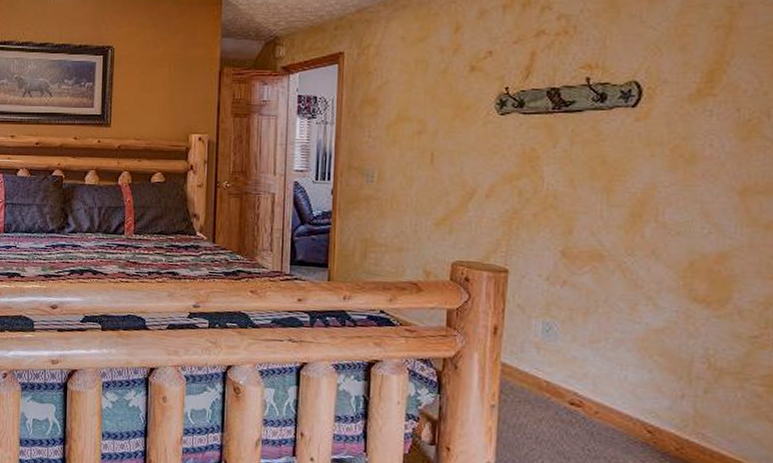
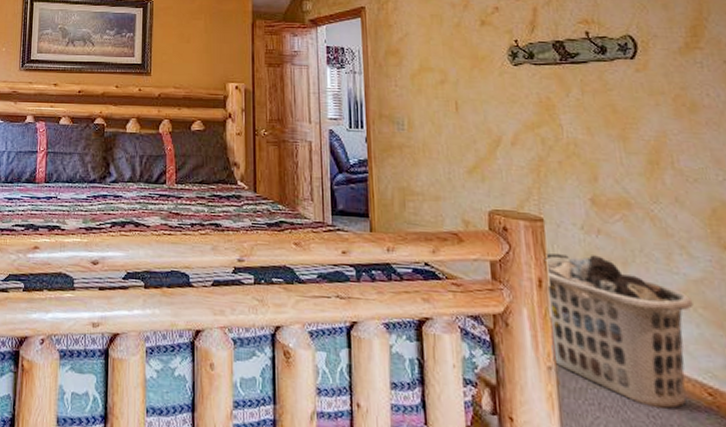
clothes hamper: none [497,303,650,444] -> present [544,253,693,410]

